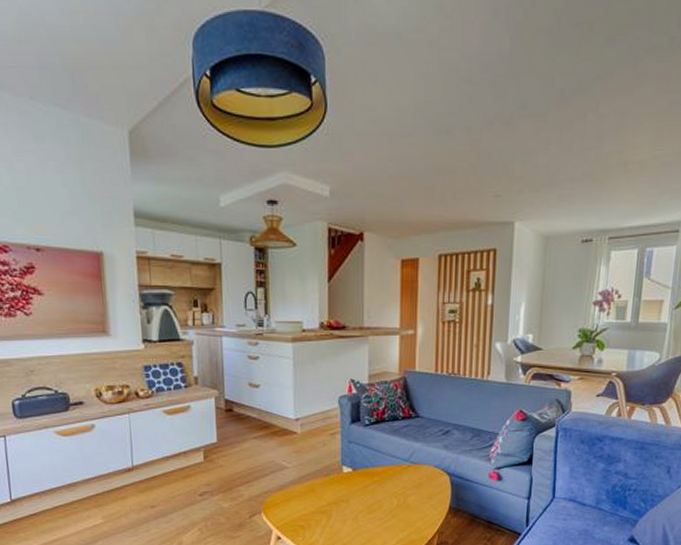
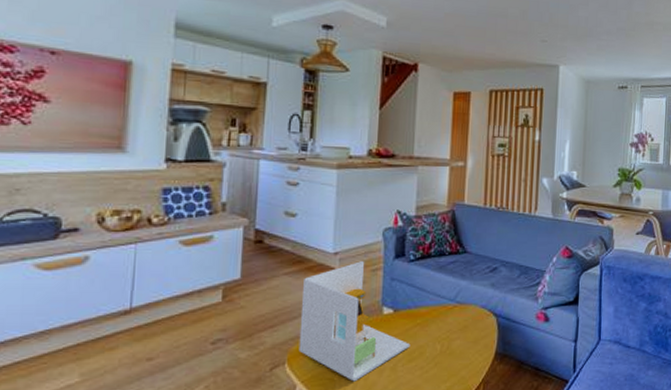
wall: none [270,426,369,529] -> present [299,261,411,382]

